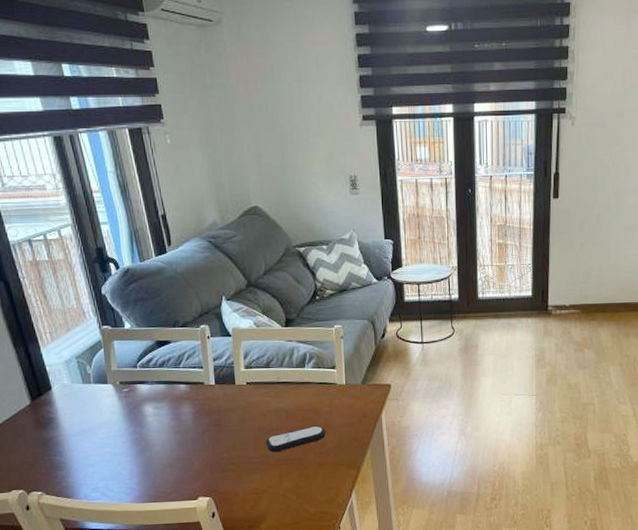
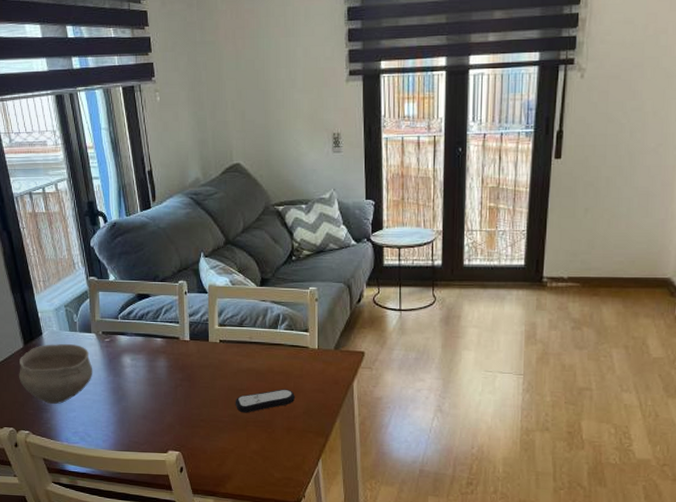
bowl: none [27,396,112,461] -> present [19,343,93,404]

